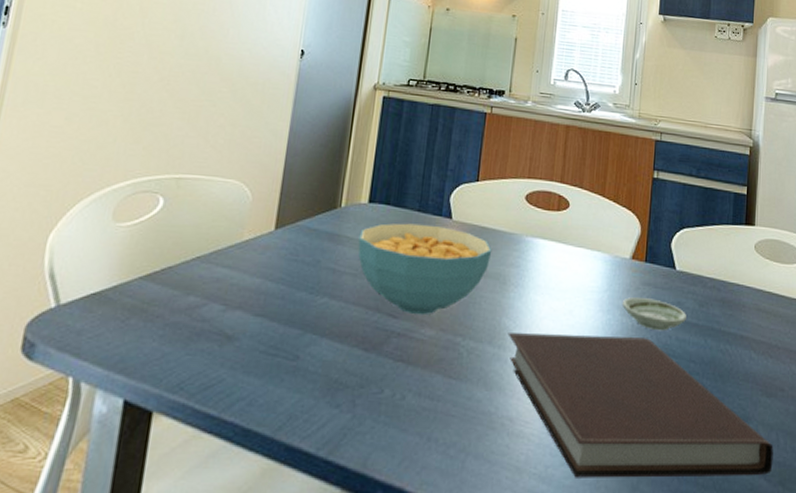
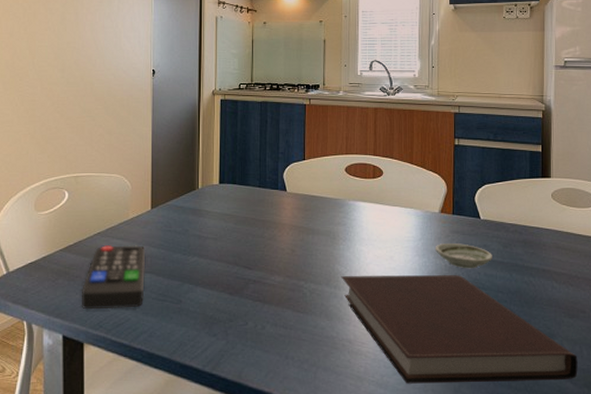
remote control: none [157,275,259,365] -> present [81,245,146,309]
cereal bowl: present [358,223,492,315] -> none [215,197,322,266]

